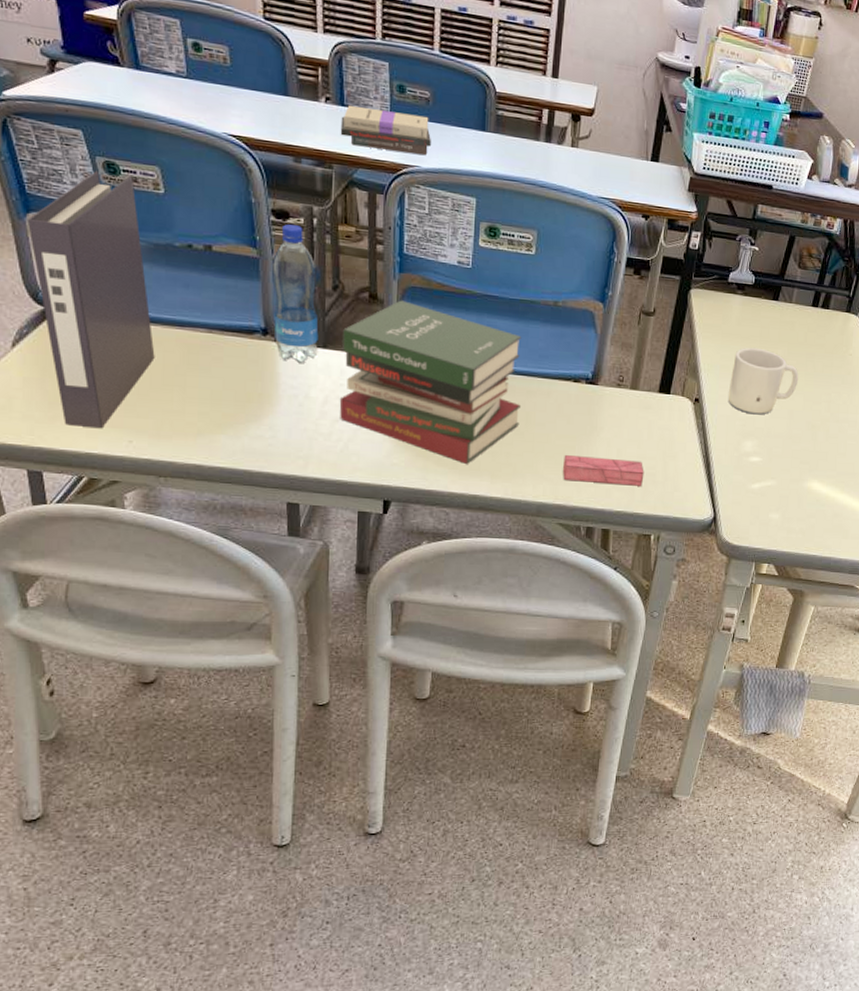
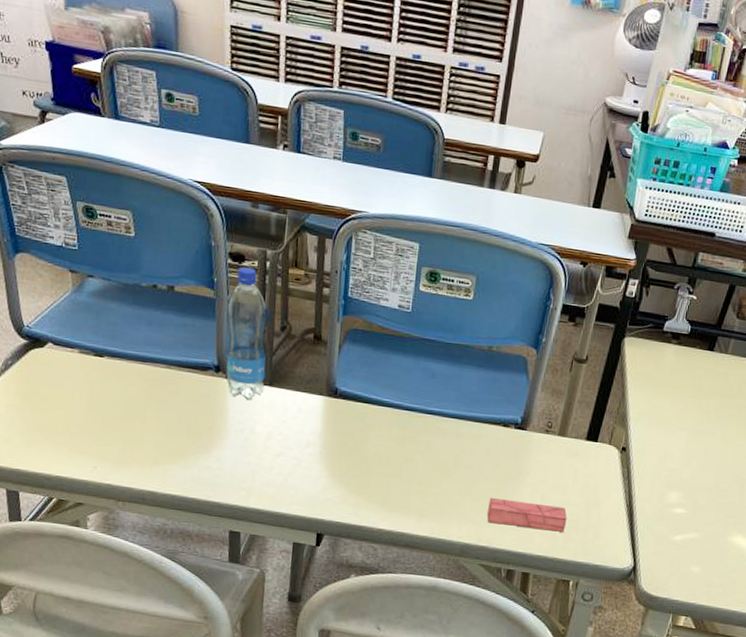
binder: present [28,171,155,428] -> none [16,215,120,453]
books: present [339,300,522,464] -> none [281,342,456,502]
books: present [340,105,431,155] -> none [295,152,380,201]
mug: present [728,347,799,415] -> none [655,397,730,467]

